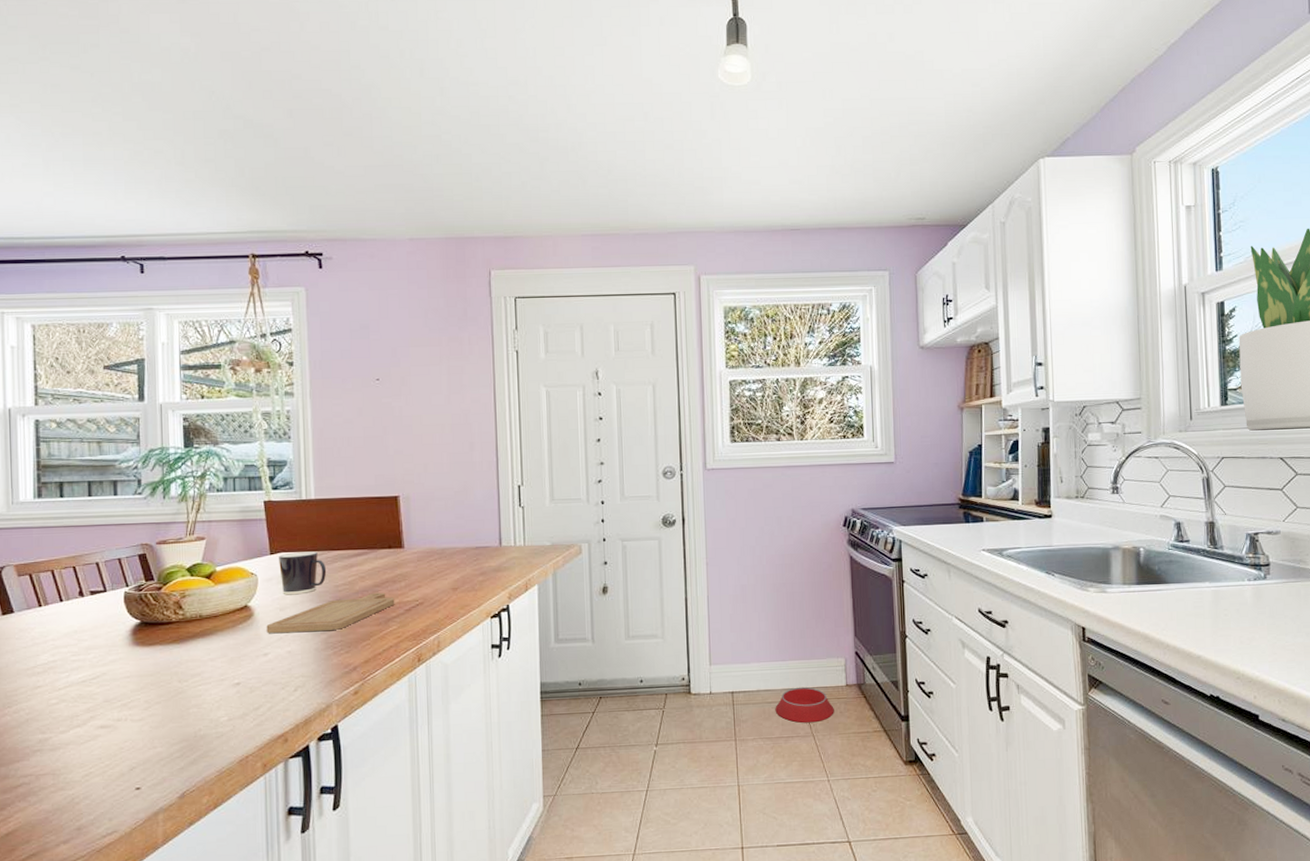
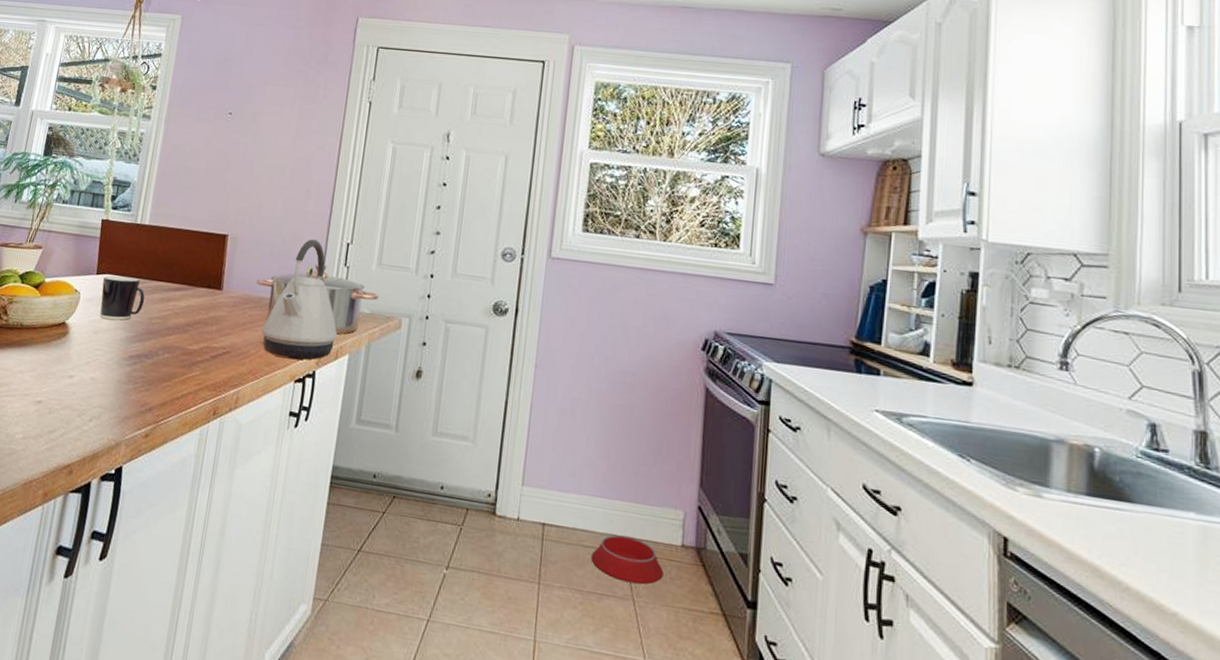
chopping board: present [266,592,395,633] -> none [76,332,204,365]
cooking pot: none [437,508,557,569] -> present [257,264,379,335]
kettle: none [451,487,524,599] -> present [262,239,338,361]

